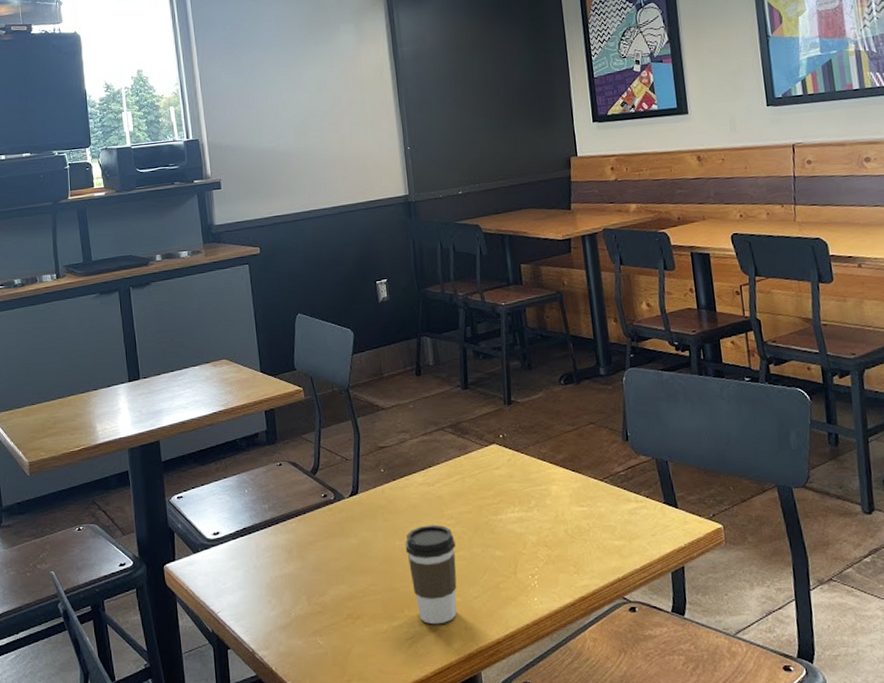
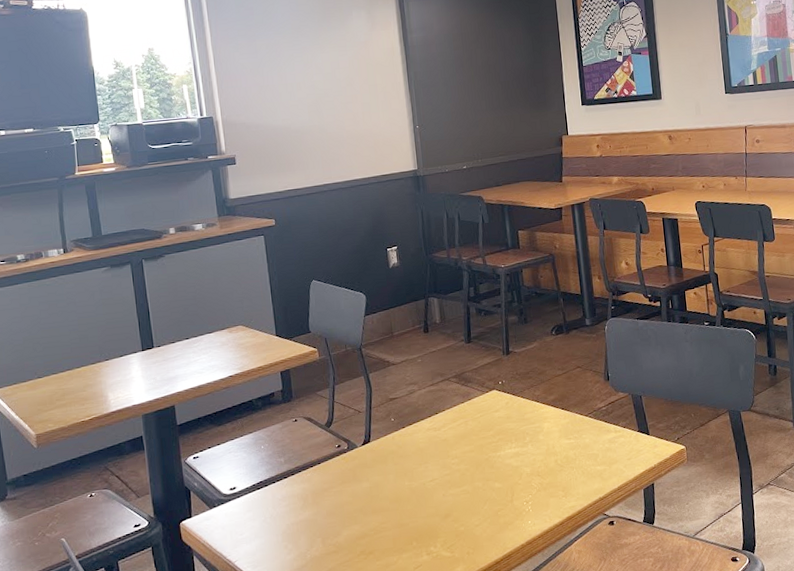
coffee cup: present [405,524,457,625] -> none [413,464,461,553]

